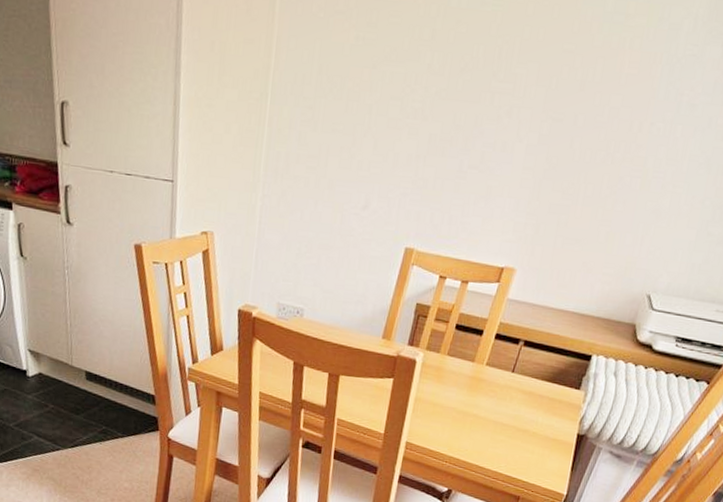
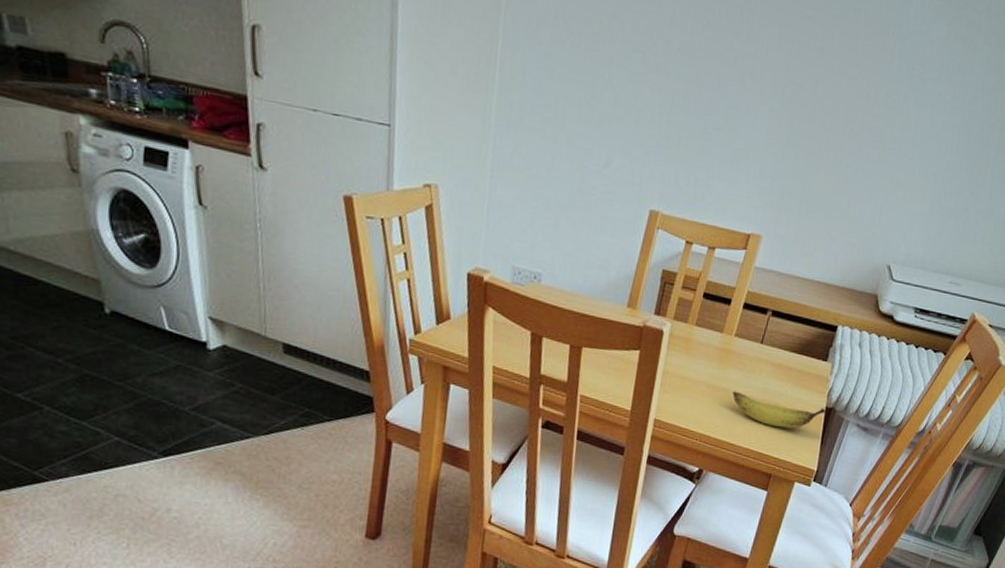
banana: none [483,417,578,454] -> present [733,391,826,429]

